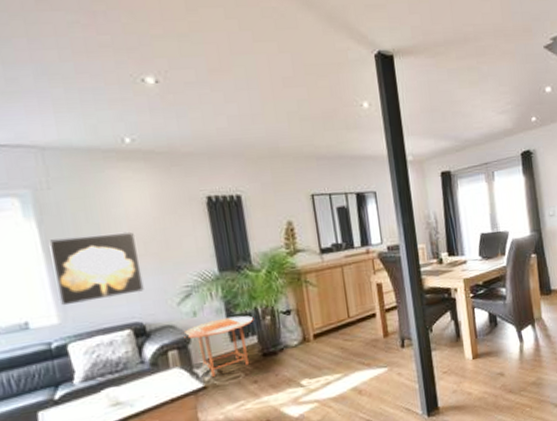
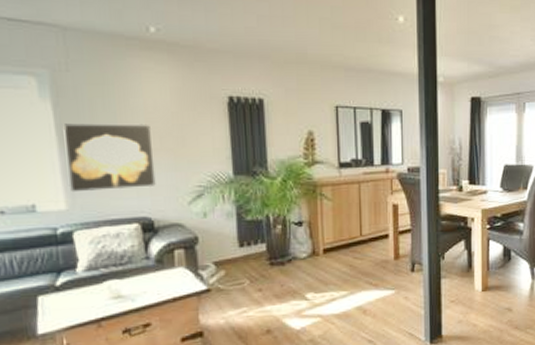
side table: present [184,315,254,378] -> none [192,221,265,281]

